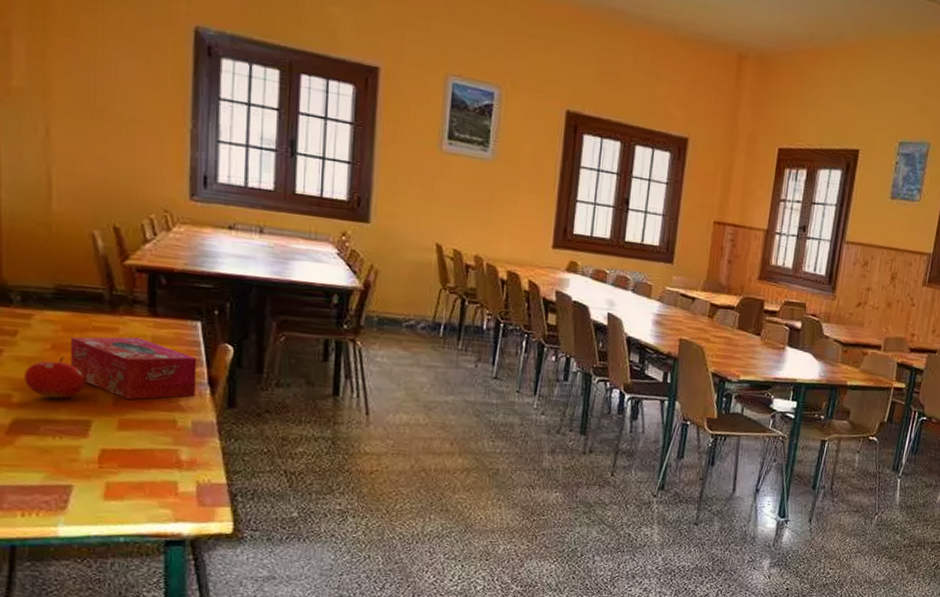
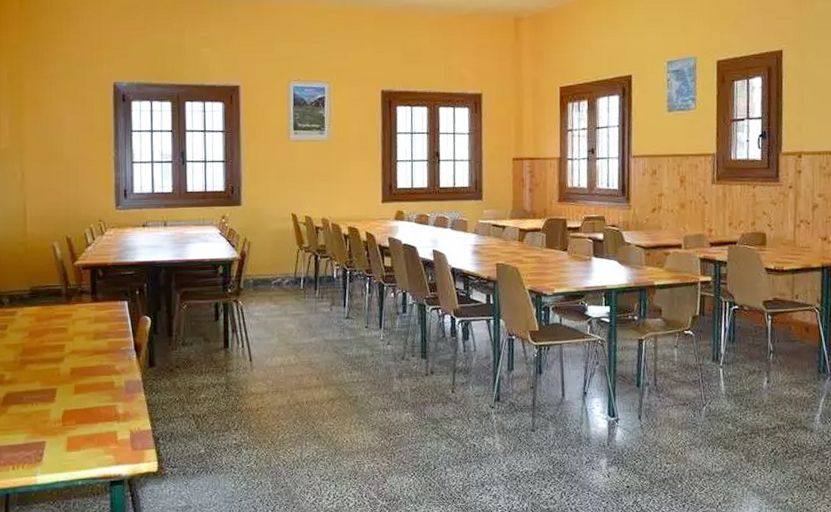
fruit: present [24,356,85,399] -> none [12,341,51,374]
tissue box: present [71,336,197,400] -> none [42,320,126,369]

